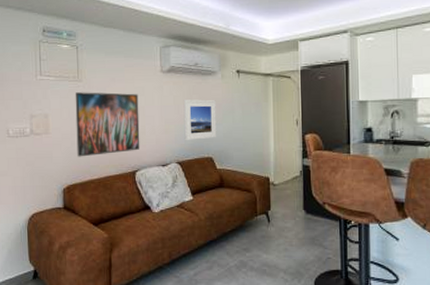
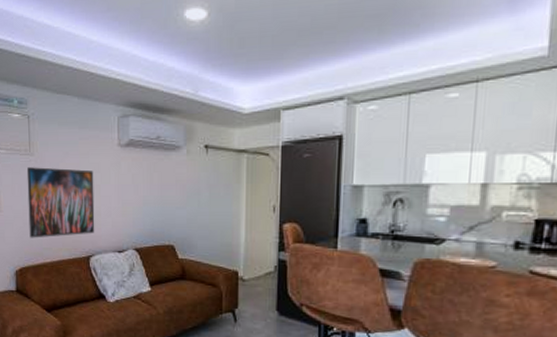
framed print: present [183,99,217,140] -> none [142,178,180,225]

